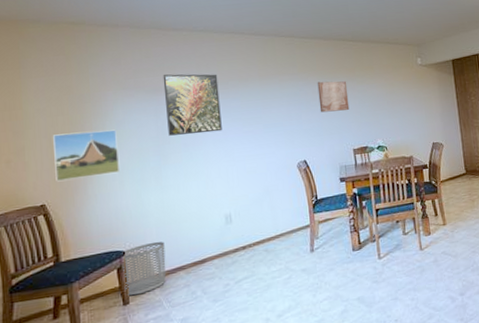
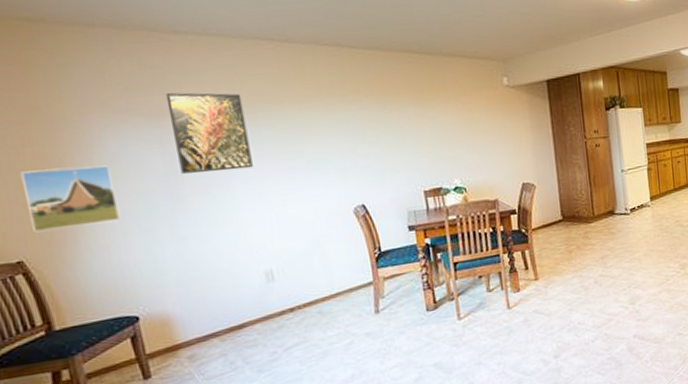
waste bin: present [122,241,166,296] -> none [135,304,196,369]
wall art: present [317,81,350,113] -> none [374,104,418,145]

